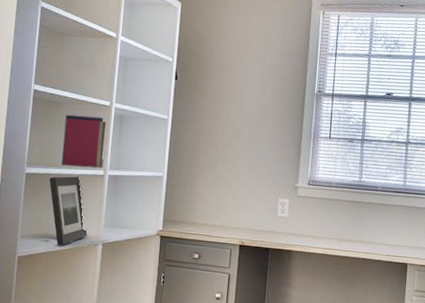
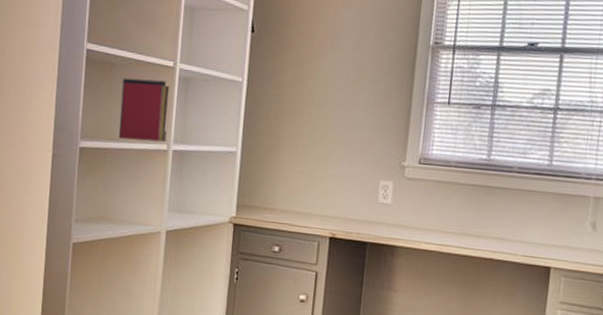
picture frame: present [49,176,88,246] -> none [105,151,149,232]

